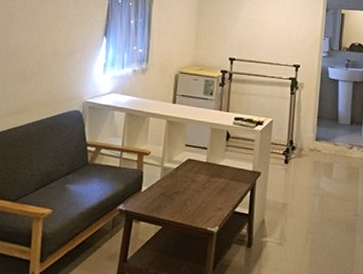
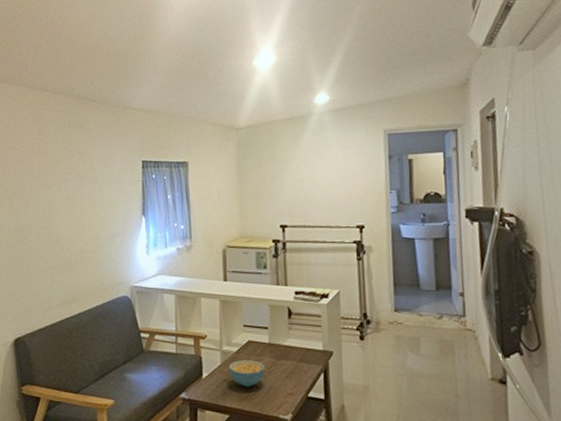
cereal bowl: none [167,176,201,201] -> present [229,360,265,387]

